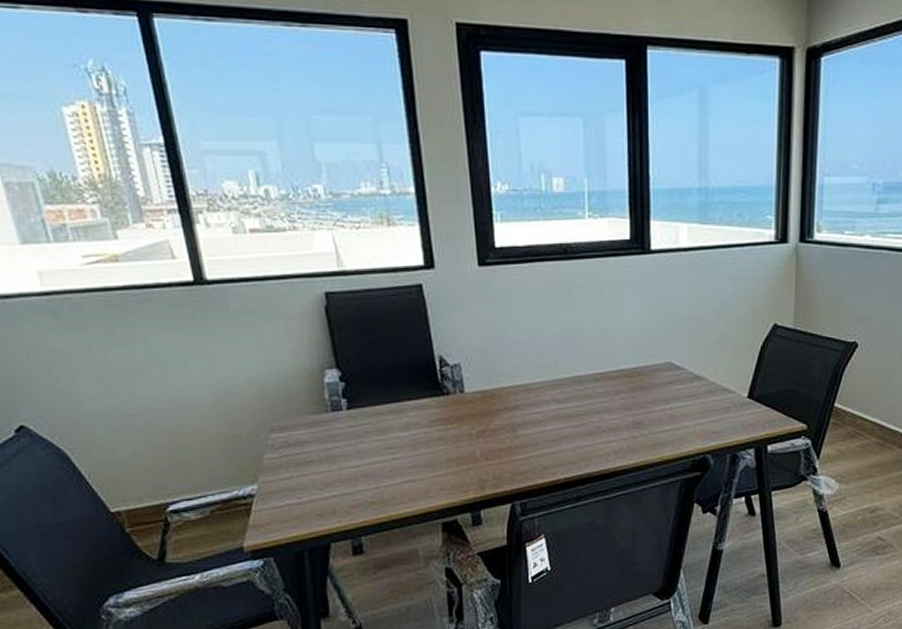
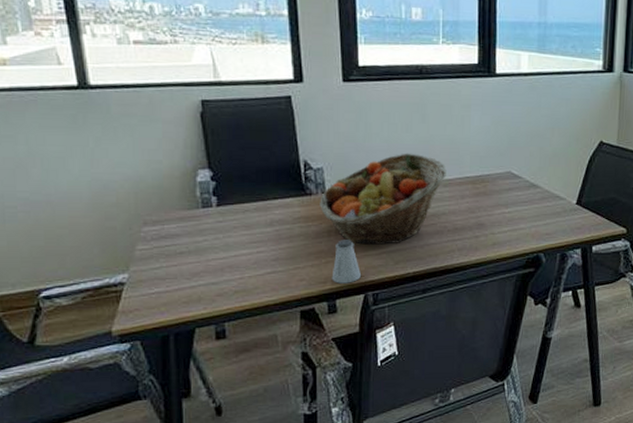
fruit basket: none [458,344,598,449] -> present [320,153,447,245]
saltshaker: none [474,443,506,492] -> present [331,240,361,284]

